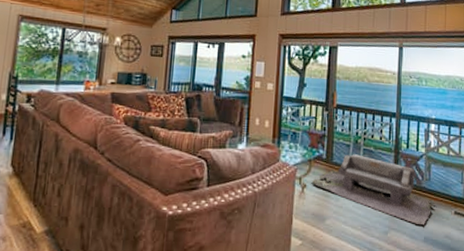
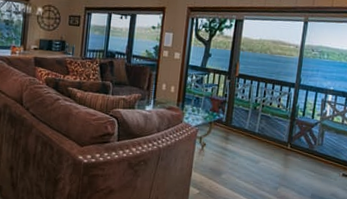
bench: present [311,154,435,224] -> none [211,119,325,183]

